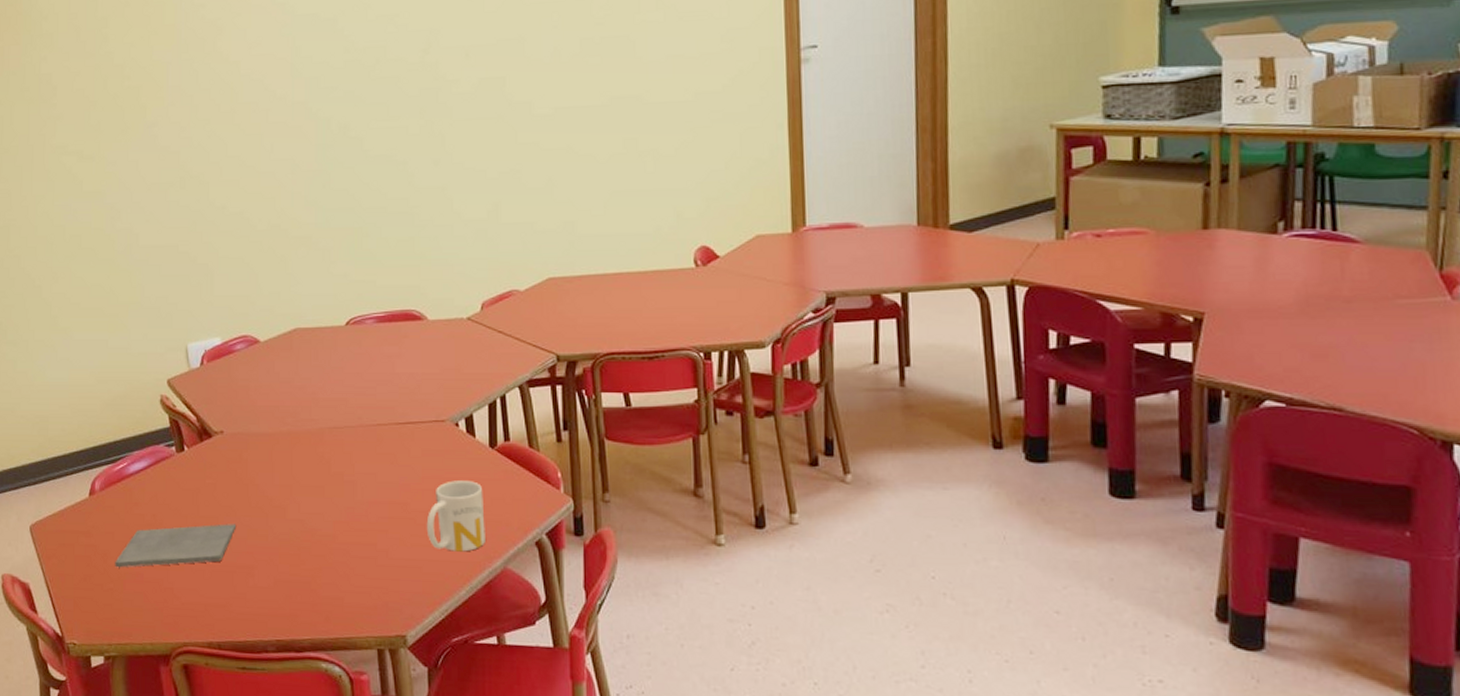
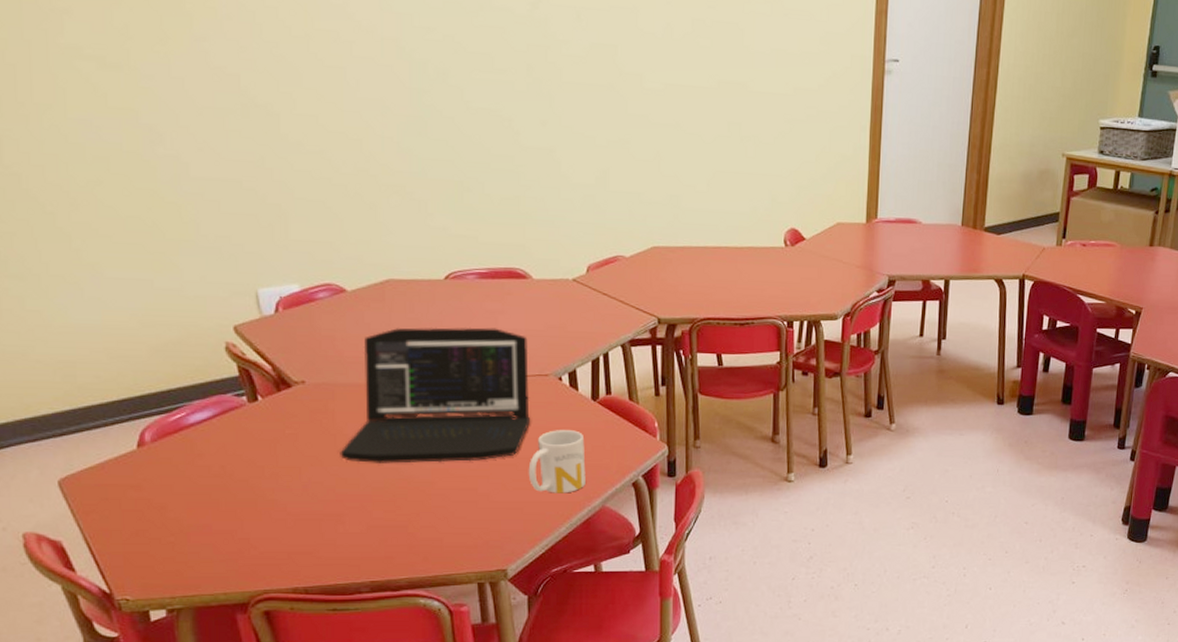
notepad: present [115,524,237,568] -> none [175,473,323,521]
laptop: none [251,372,427,515] -> present [340,327,530,463]

